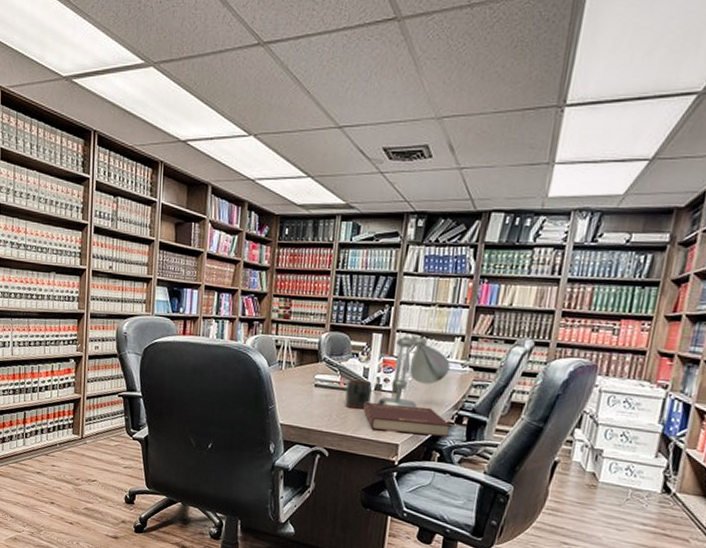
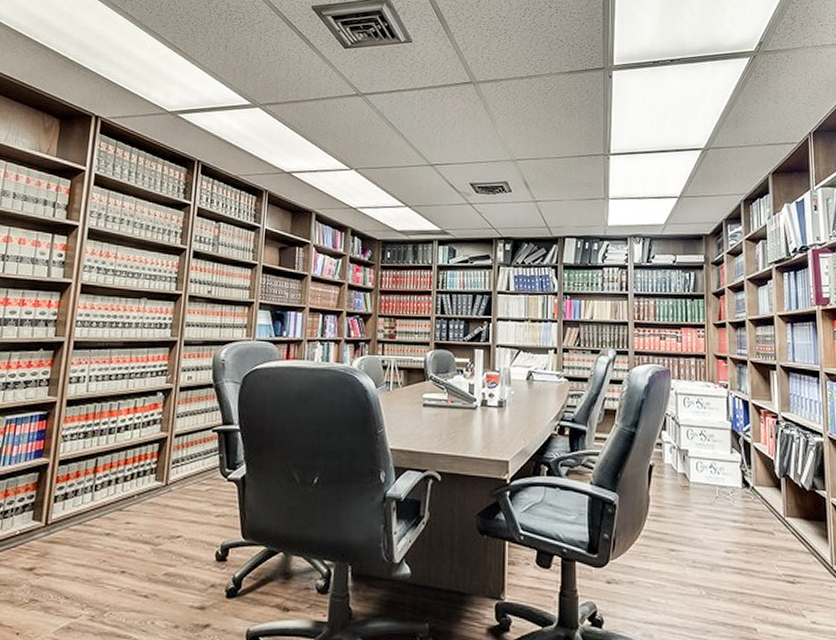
mug: present [345,380,372,409] -> none [454,397,478,427]
book: present [363,402,451,438] -> none [472,419,555,450]
desk lamp: present [377,336,450,408] -> none [485,351,547,422]

